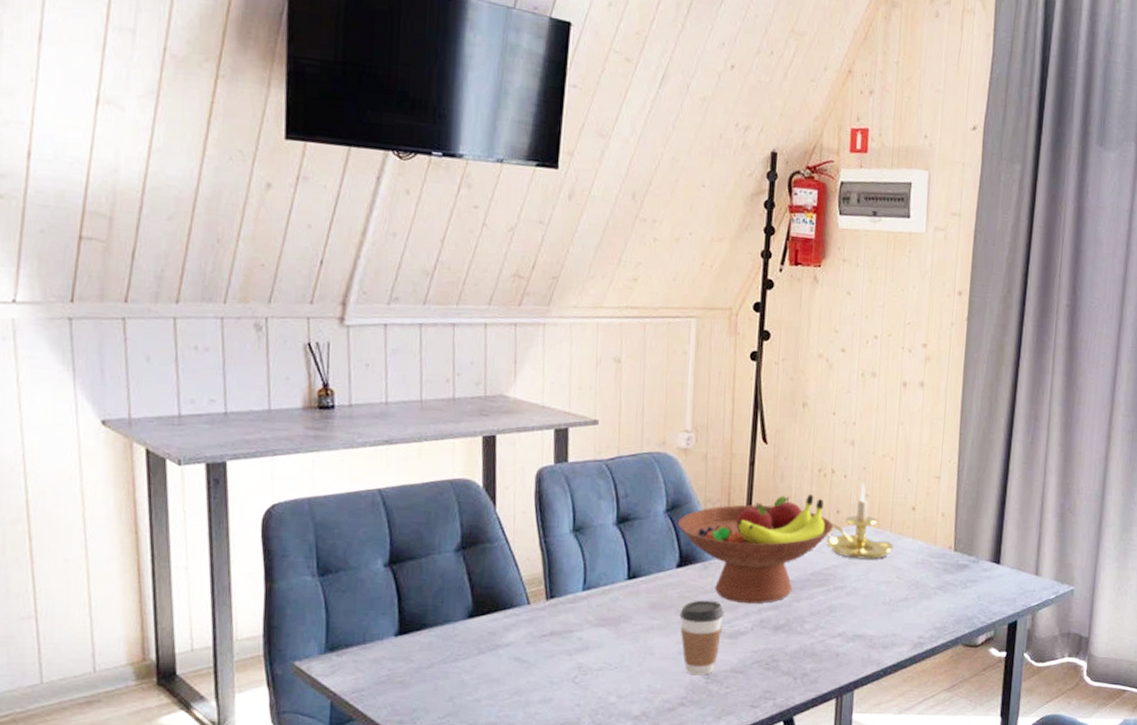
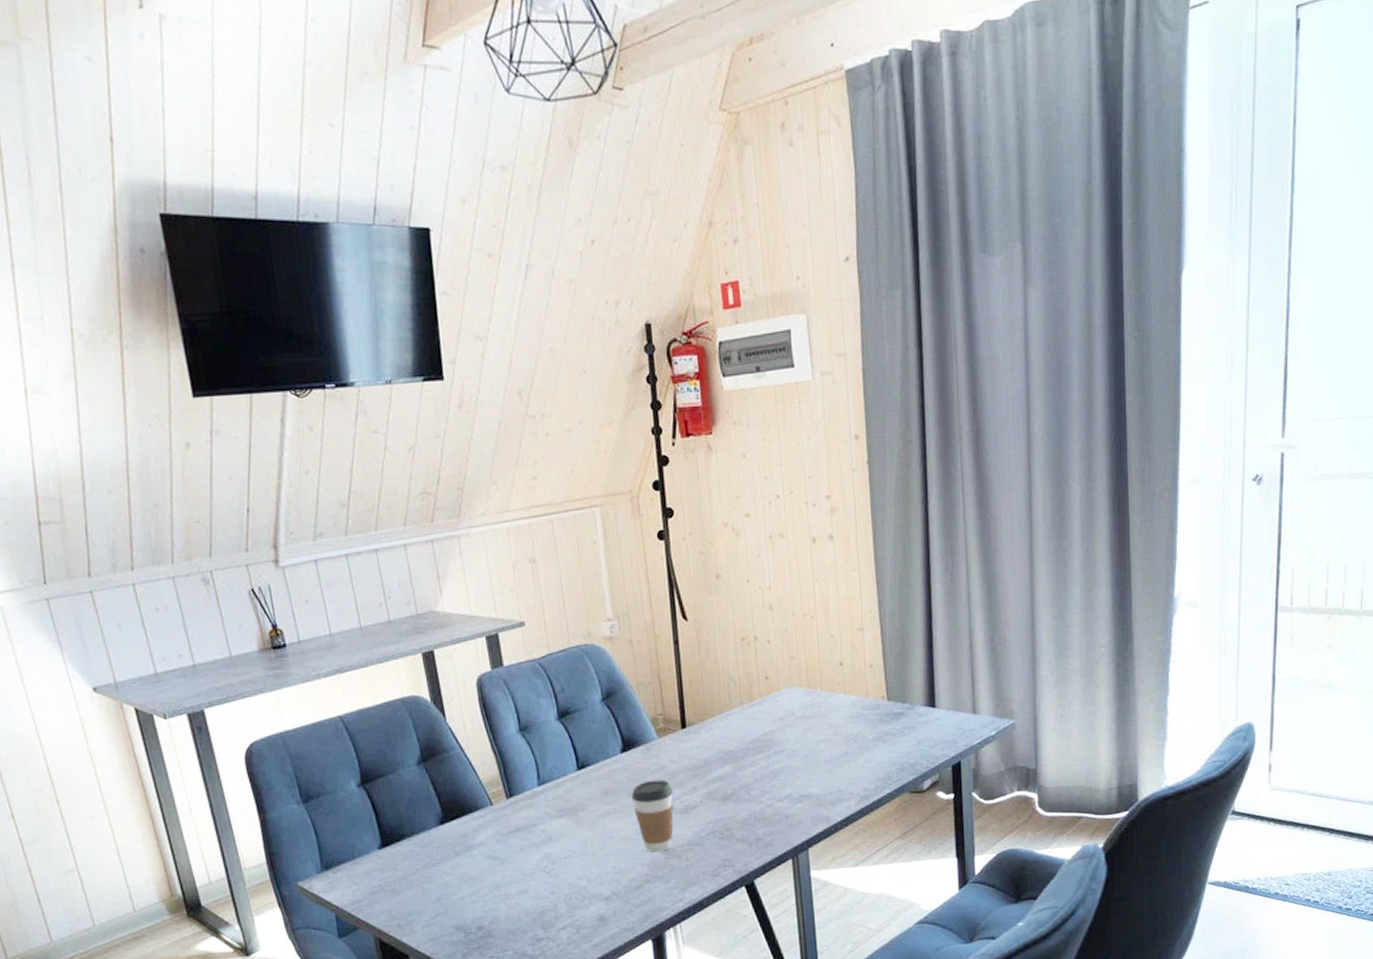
fruit bowl: present [677,495,834,604] -> none [614,664,765,779]
candle holder: present [826,482,894,560] -> none [759,645,827,722]

